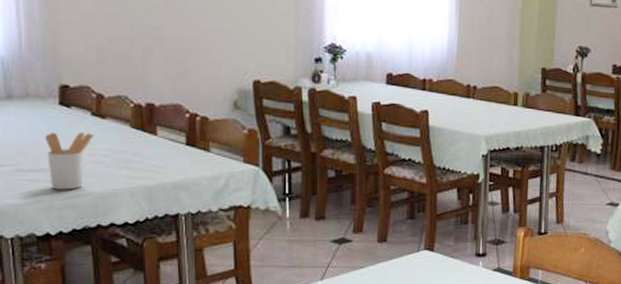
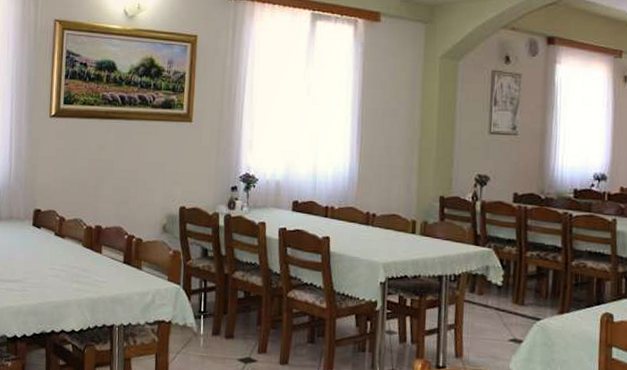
utensil holder: present [45,132,95,190] -> none [20,248,56,299]

